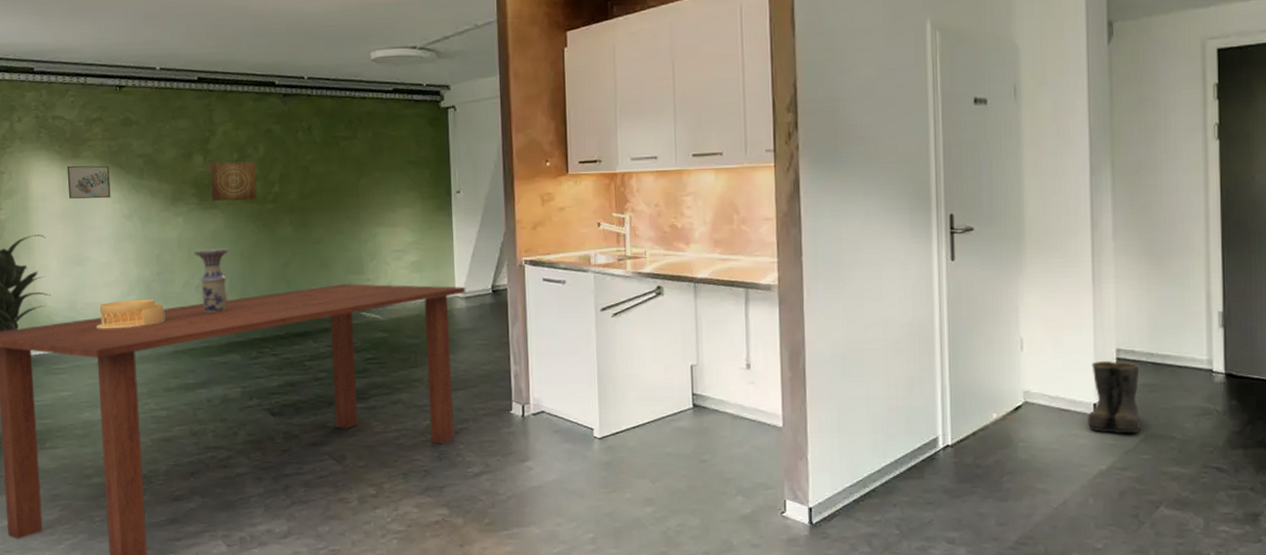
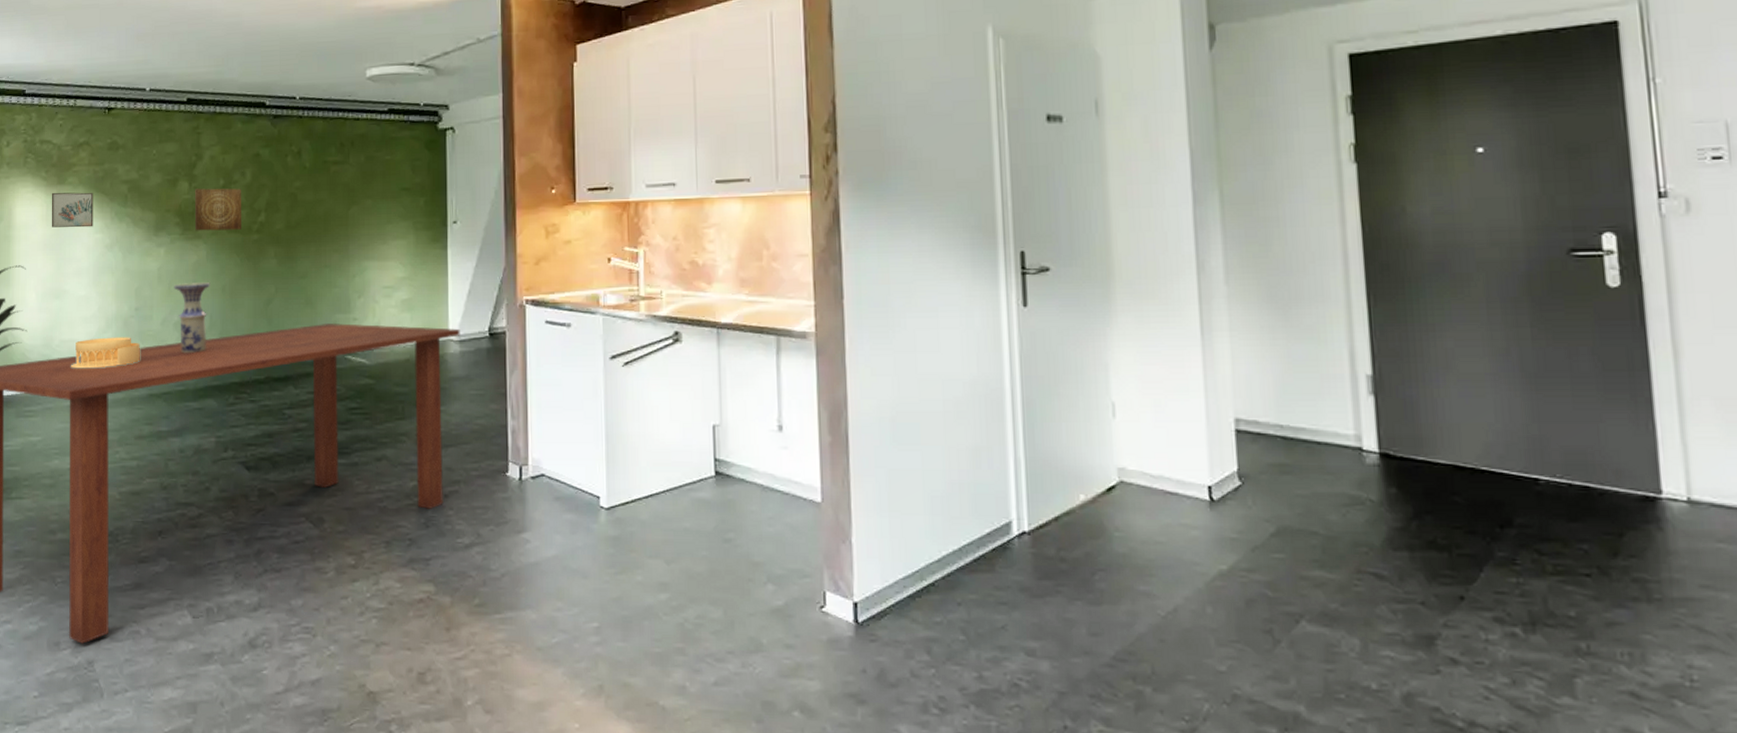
boots: present [1088,361,1141,434] -> none [1201,433,1271,526]

